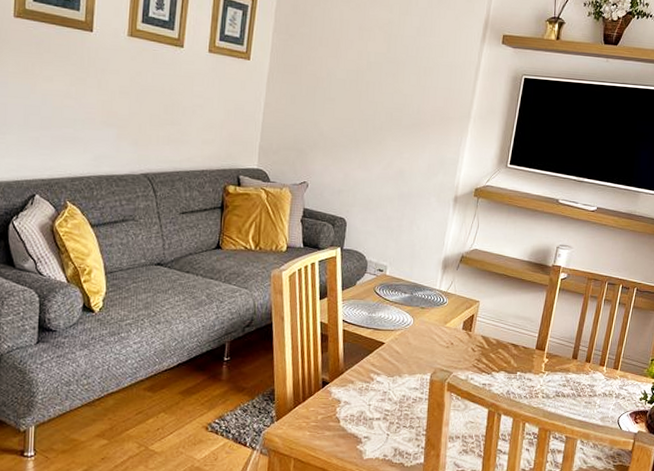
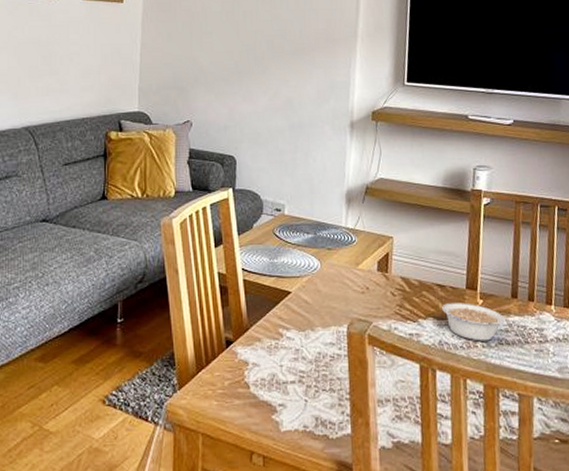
legume: none [513,360,564,393] -> present [442,303,505,341]

